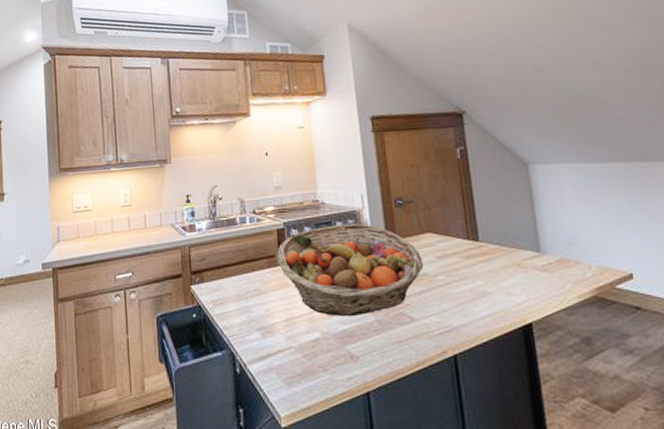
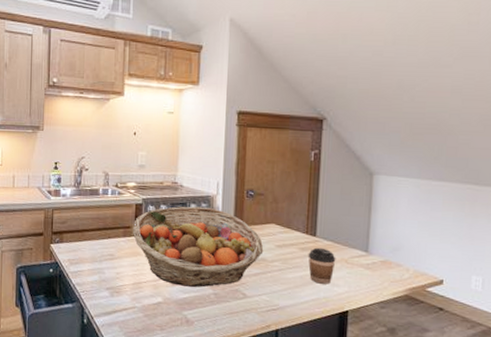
coffee cup: none [473,253,507,295] -> present [308,247,336,284]

